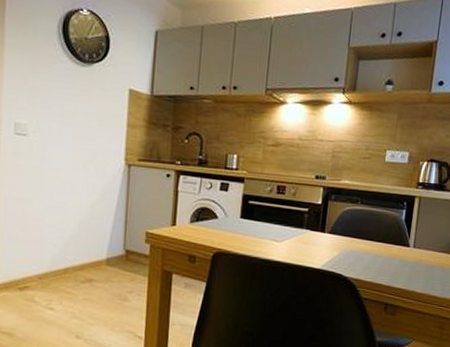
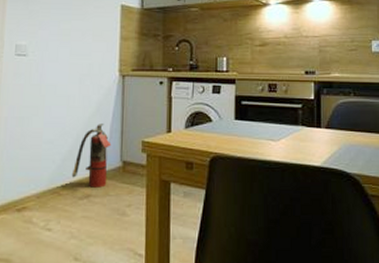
fire extinguisher: none [74,212,115,274] -> present [71,124,112,188]

